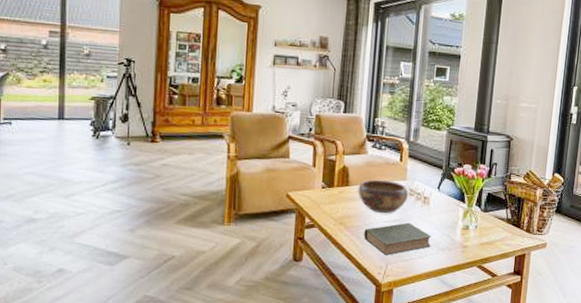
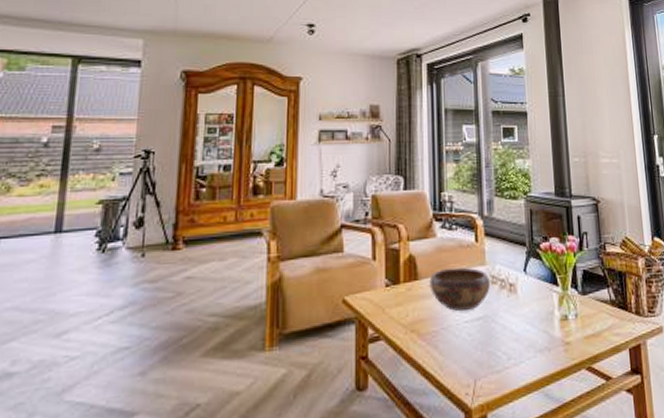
book: present [364,222,432,255] -> none [443,319,526,367]

